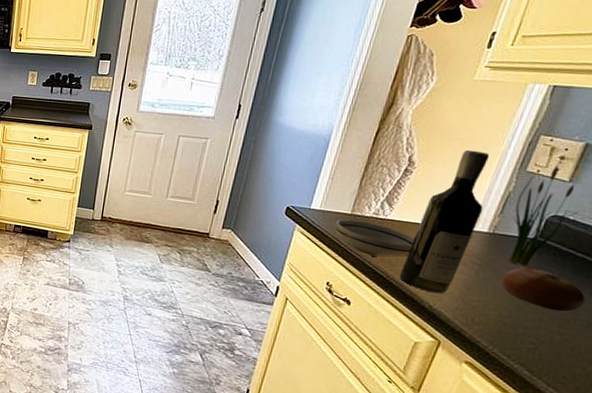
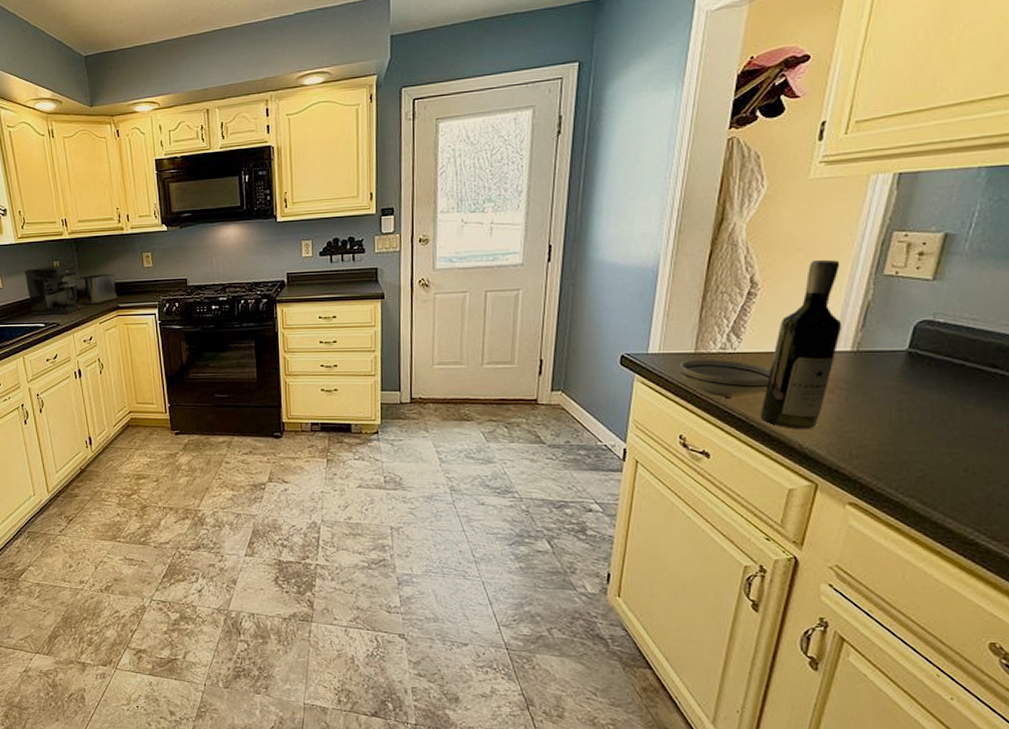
fruit: present [502,267,586,312] -> none [876,385,972,430]
plant: present [508,164,581,267] -> none [877,261,951,384]

